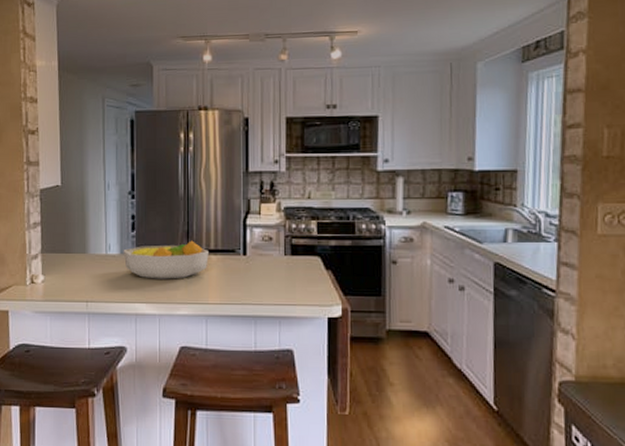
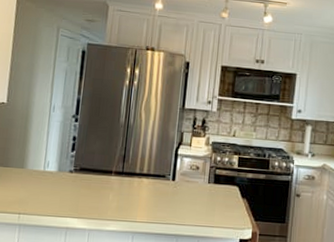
fruit bowl: present [123,240,209,279] -> none [61,164,142,198]

